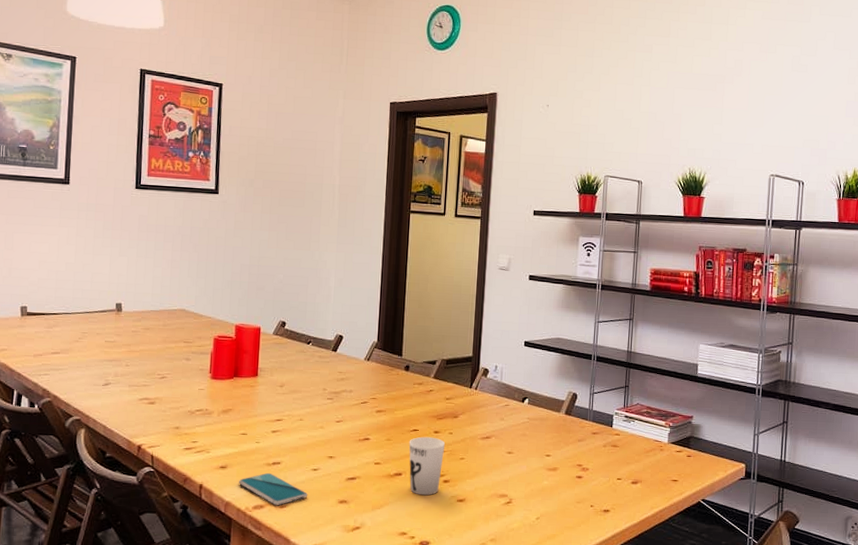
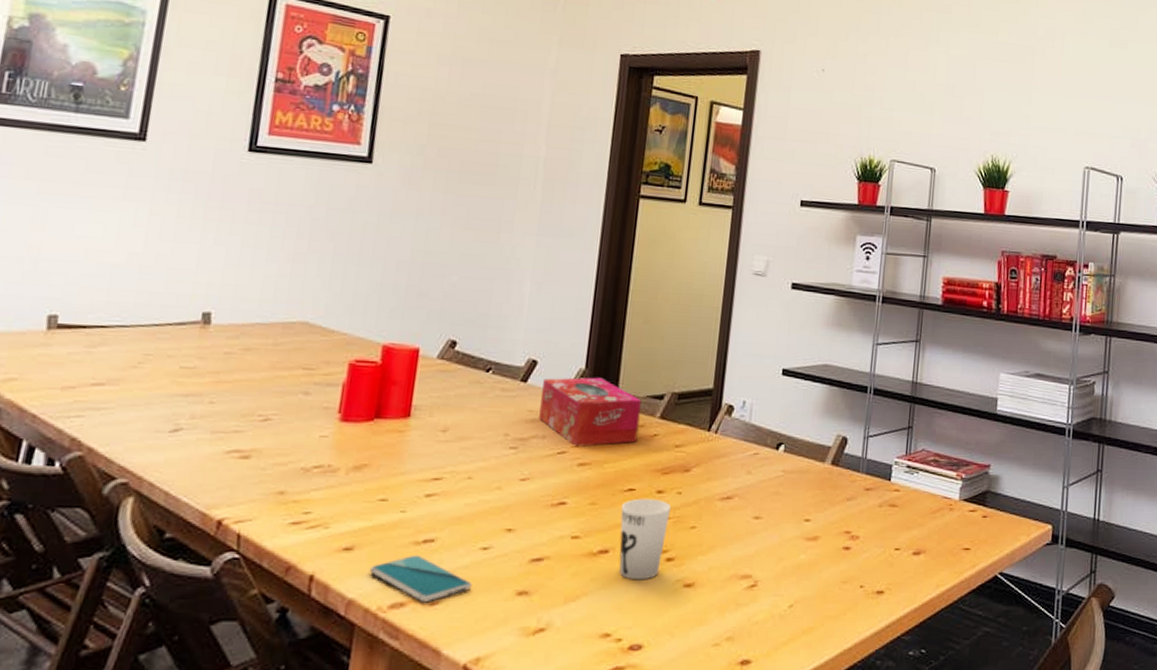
tissue box: none [347,348,420,398] -> present [539,377,642,446]

